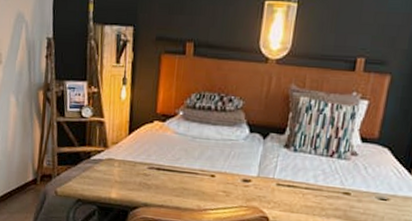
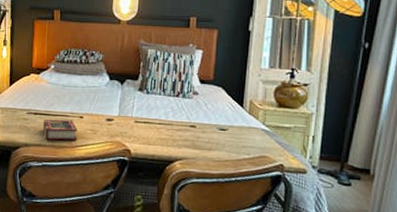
book: none [165,176,208,203] -> present [42,119,78,141]

